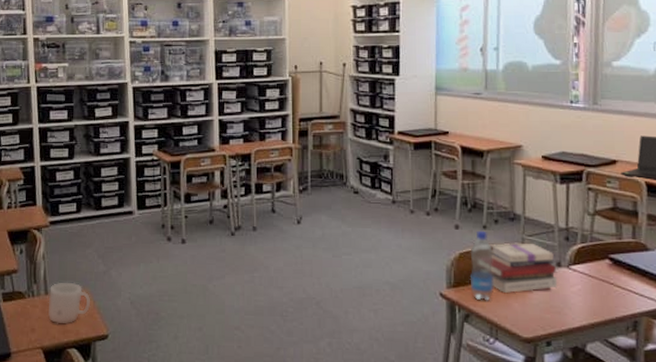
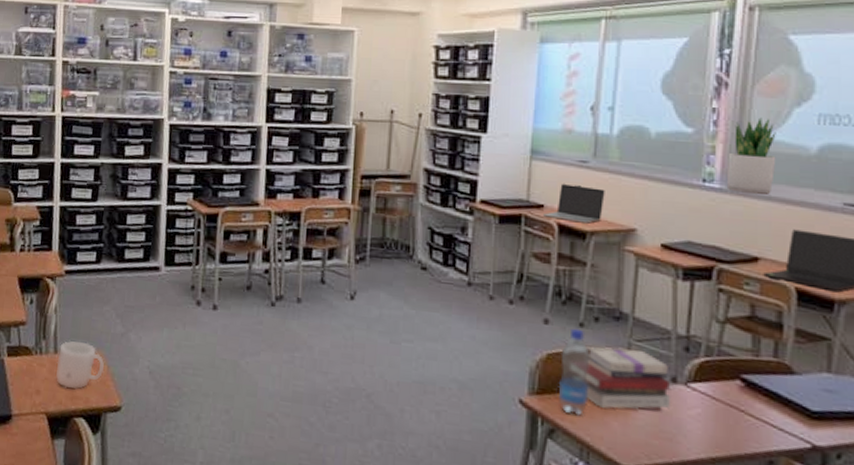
laptop: none [449,113,496,144] -> present [543,184,605,224]
planter: none [588,48,625,111] -> present [728,117,776,195]

